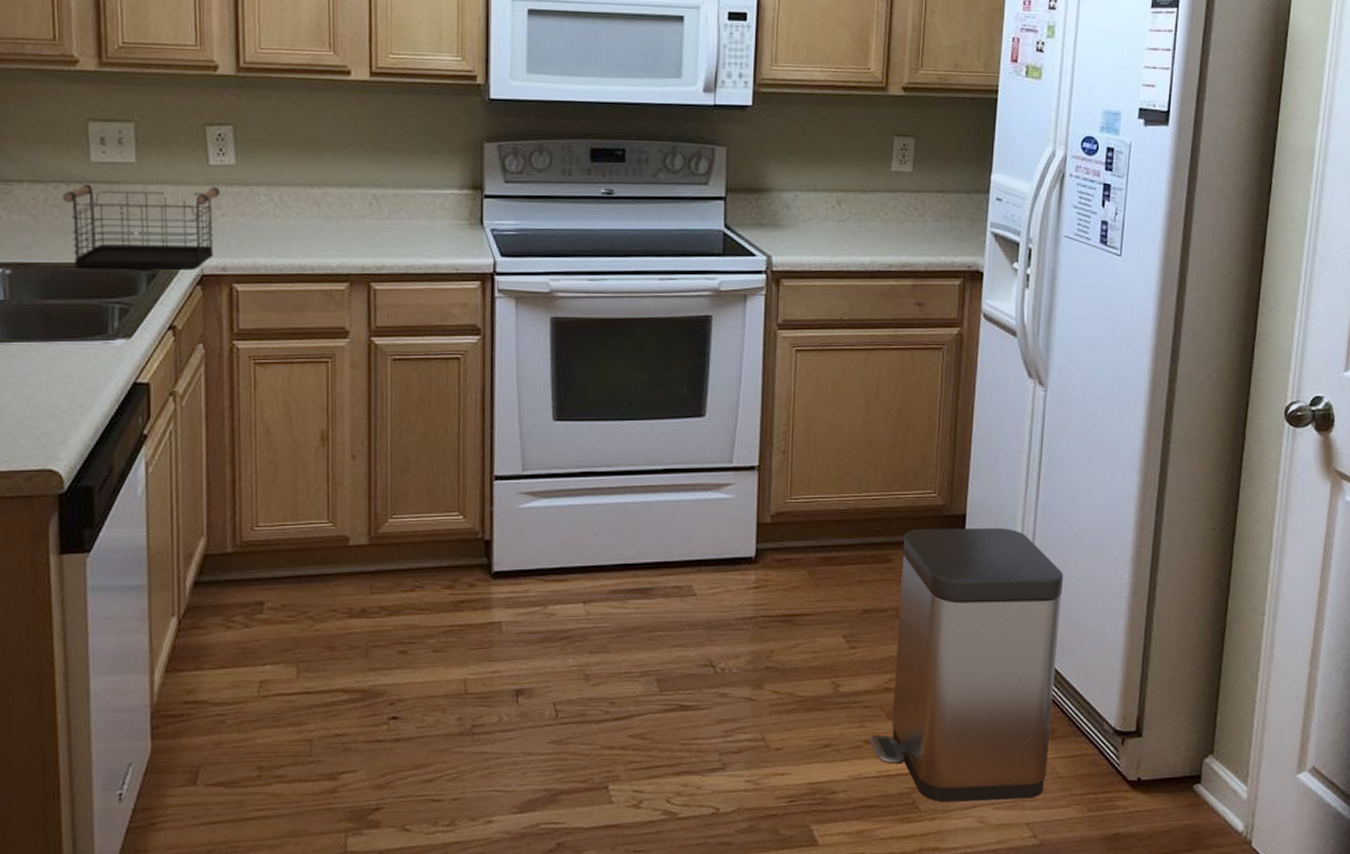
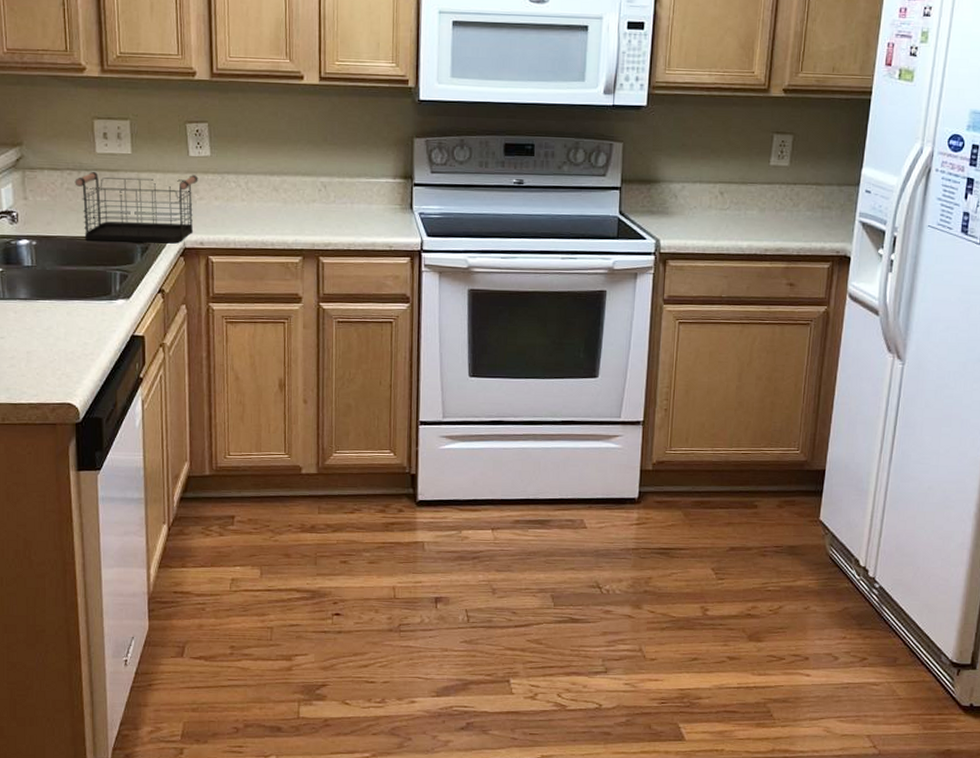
pedal bin: present [869,528,1064,802] -> none [732,481,912,715]

